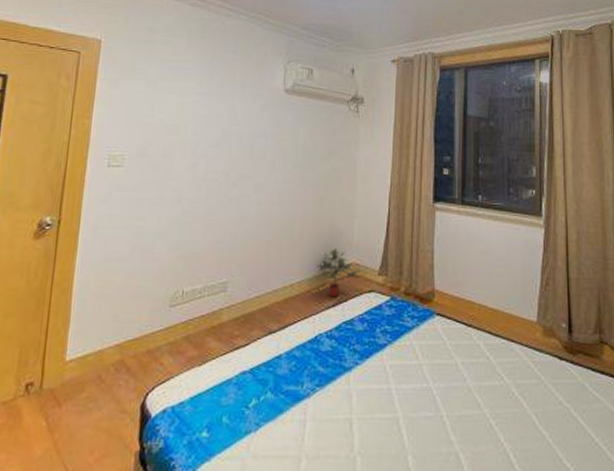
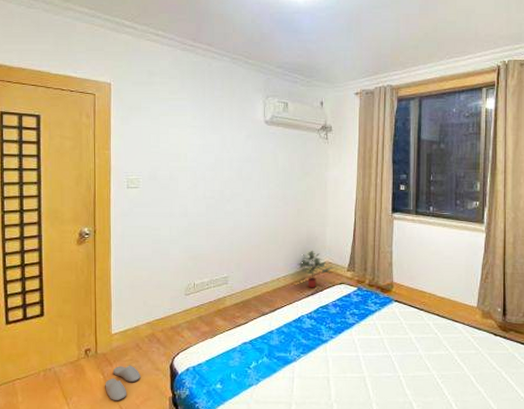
slippers: none [47,405,99,459] -> present [105,365,141,401]

